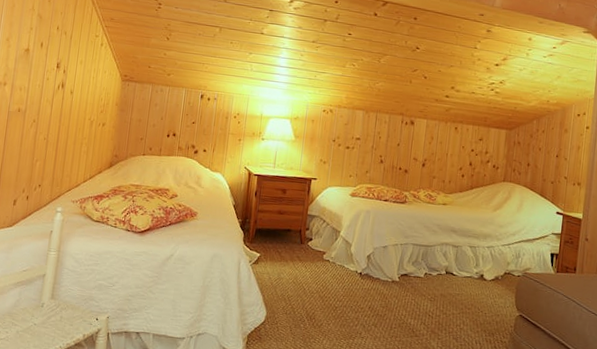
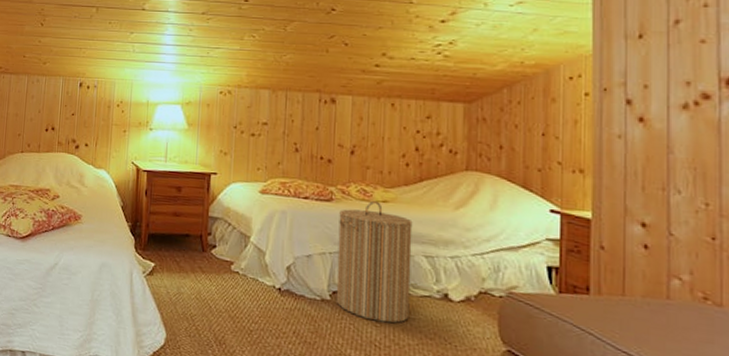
laundry hamper: none [403,203,463,298] -> present [336,200,413,324]

